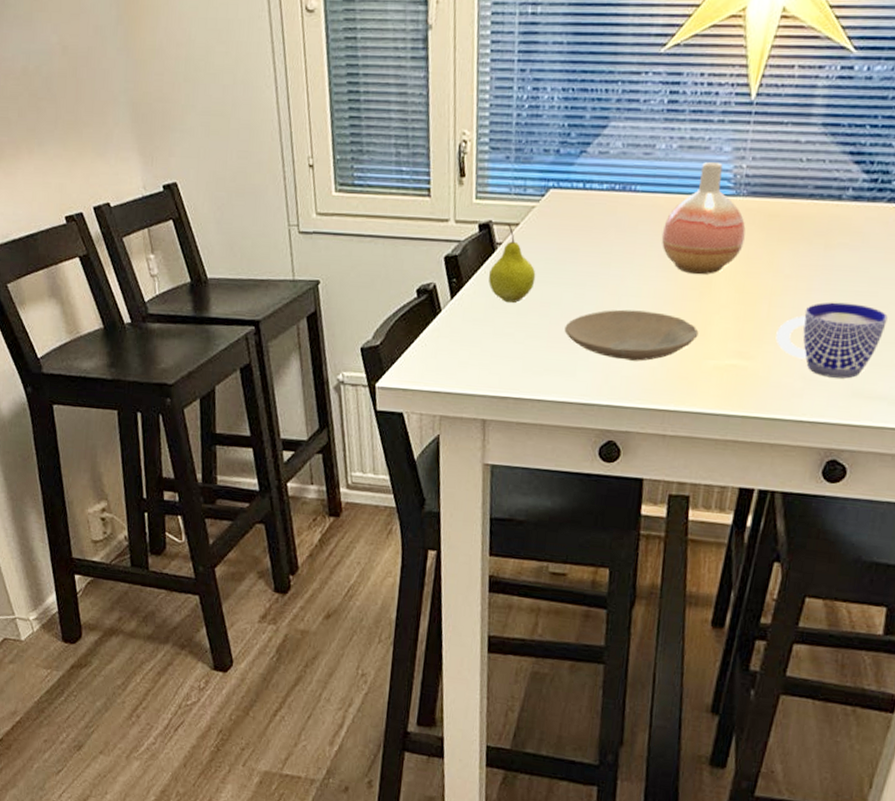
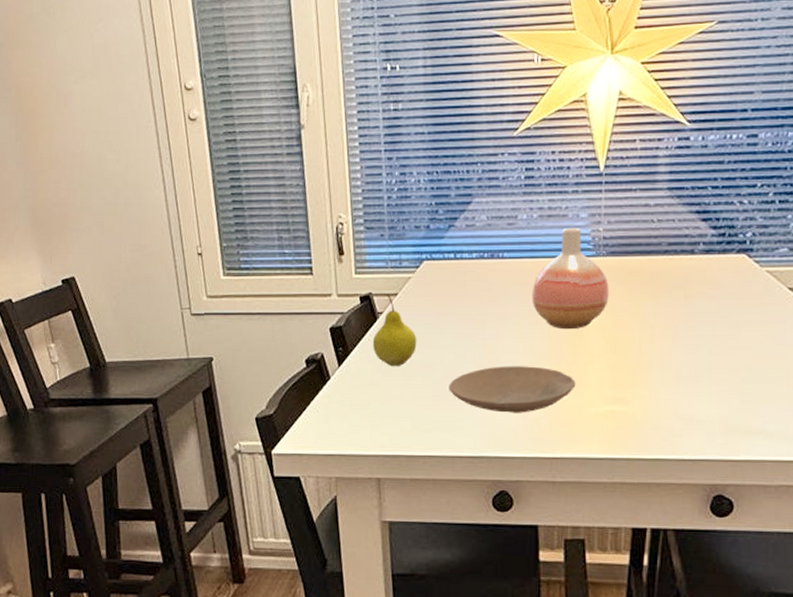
cup: present [775,302,888,379] -> none [649,346,752,417]

